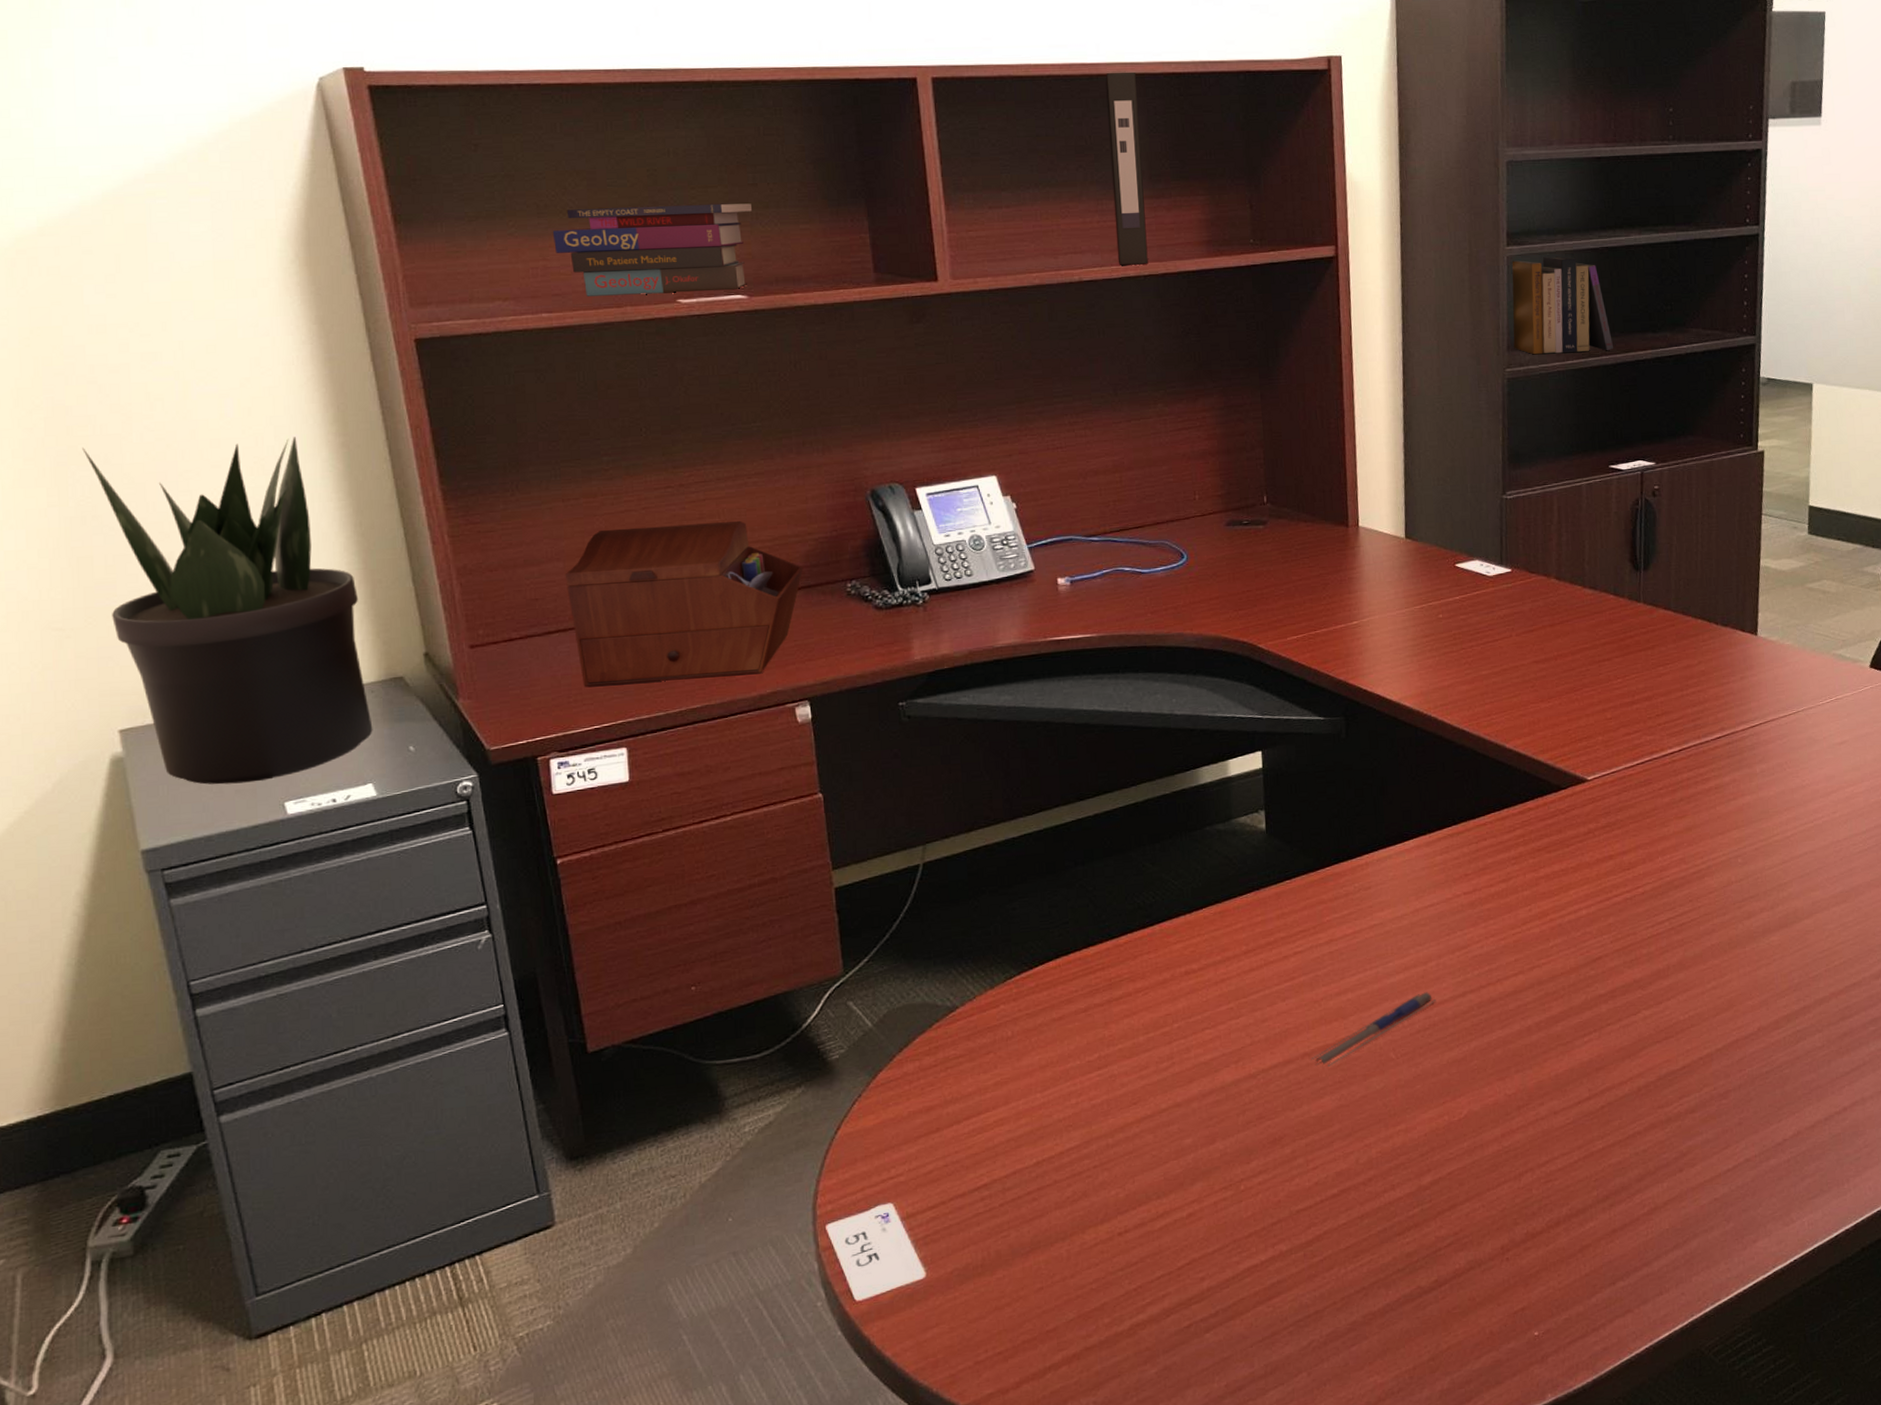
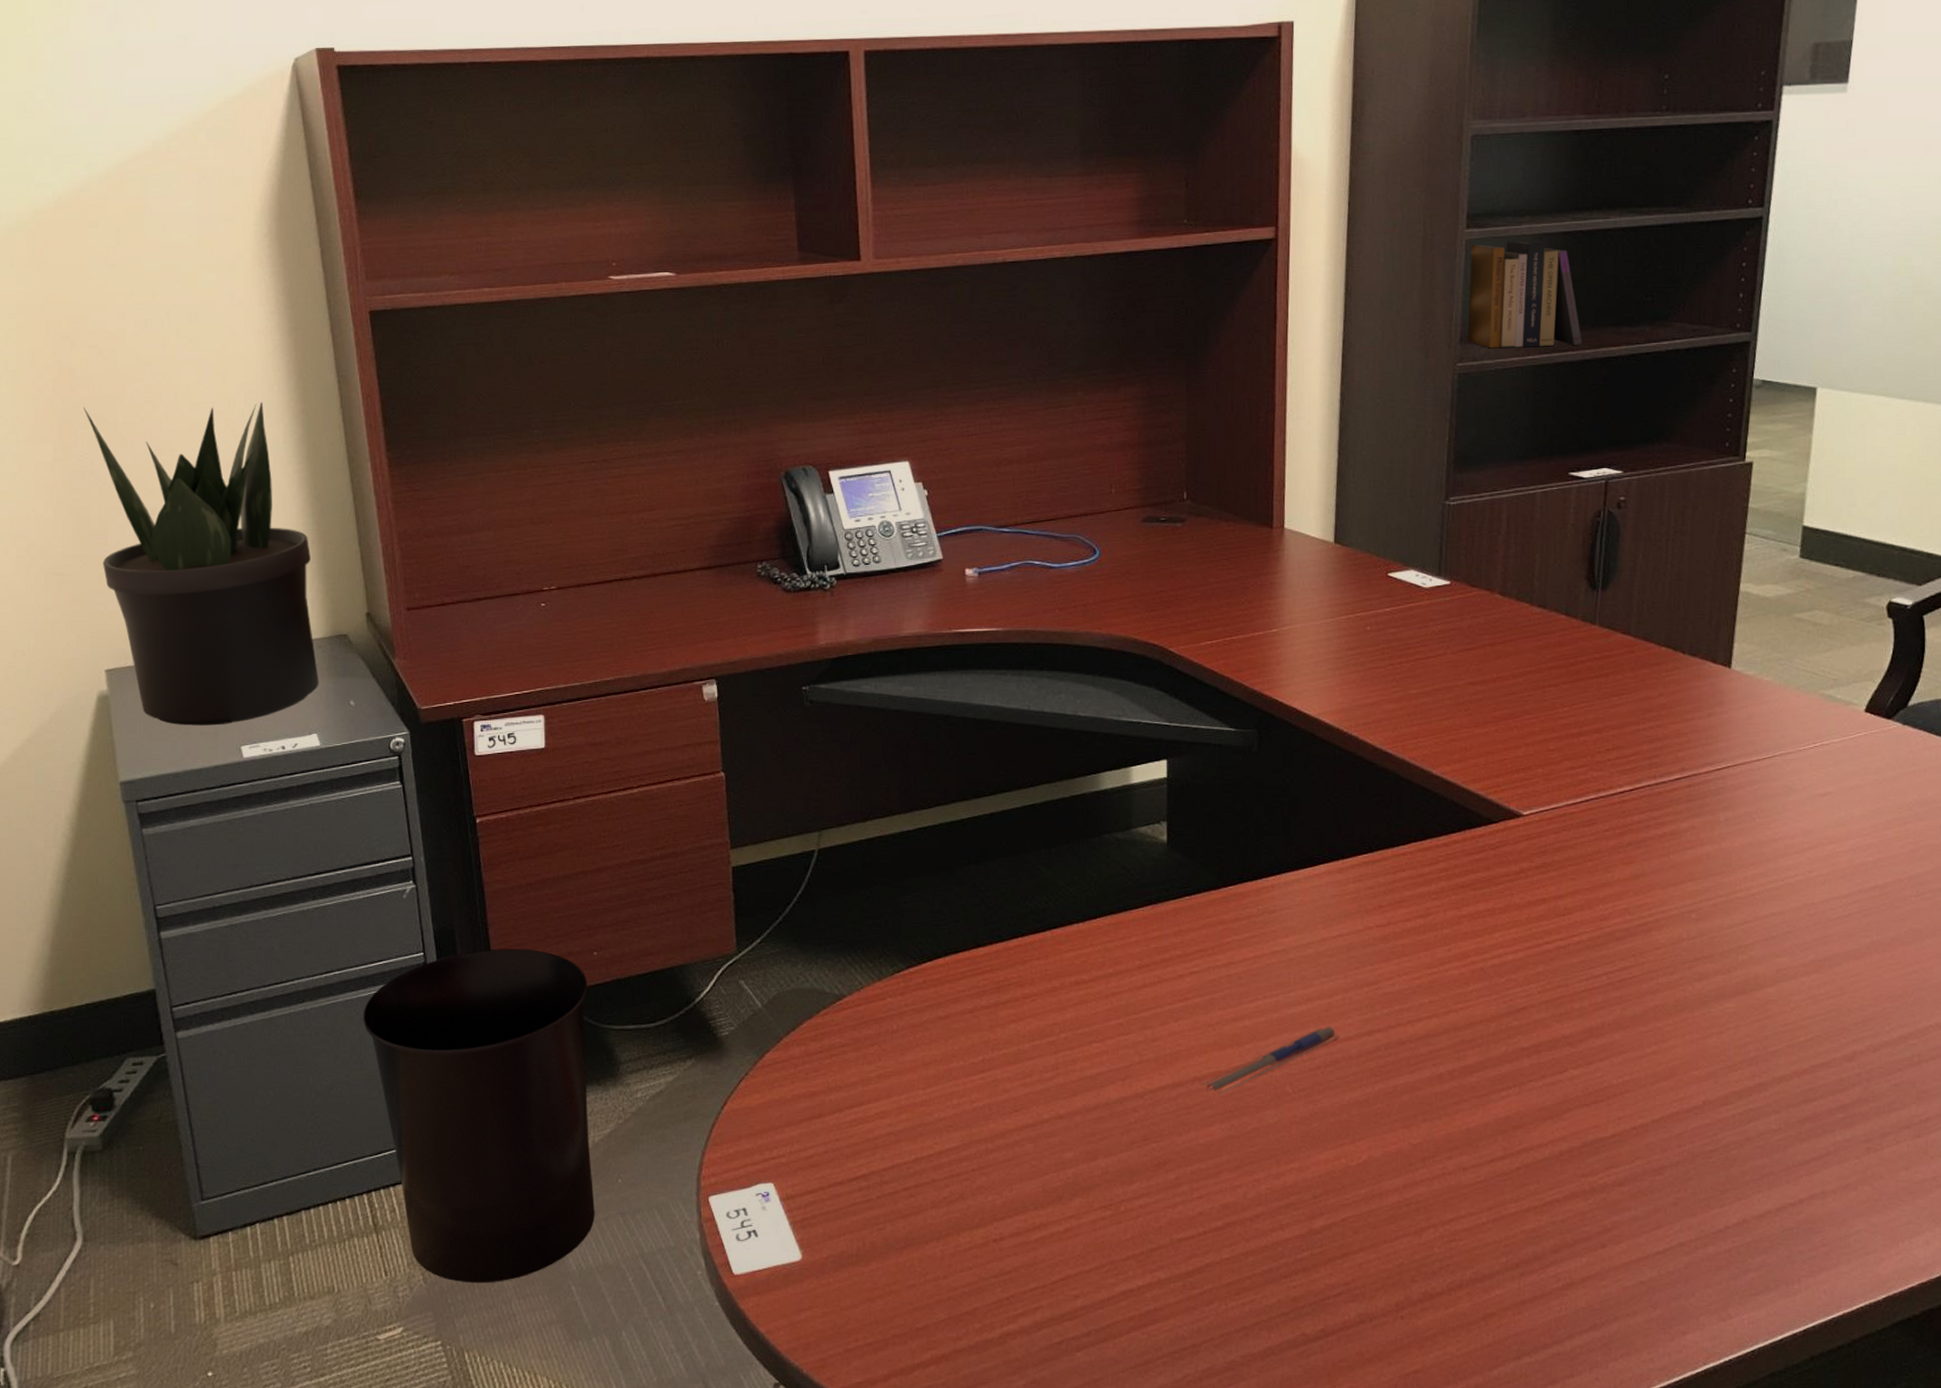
waste bin: none [437,990,705,1347] -> present [363,949,595,1283]
books: present [552,203,753,297] -> none [496,180,684,272]
sewing box: present [565,521,804,686] -> none [494,498,717,653]
binder: present [1105,73,1148,265] -> none [1040,43,1075,246]

